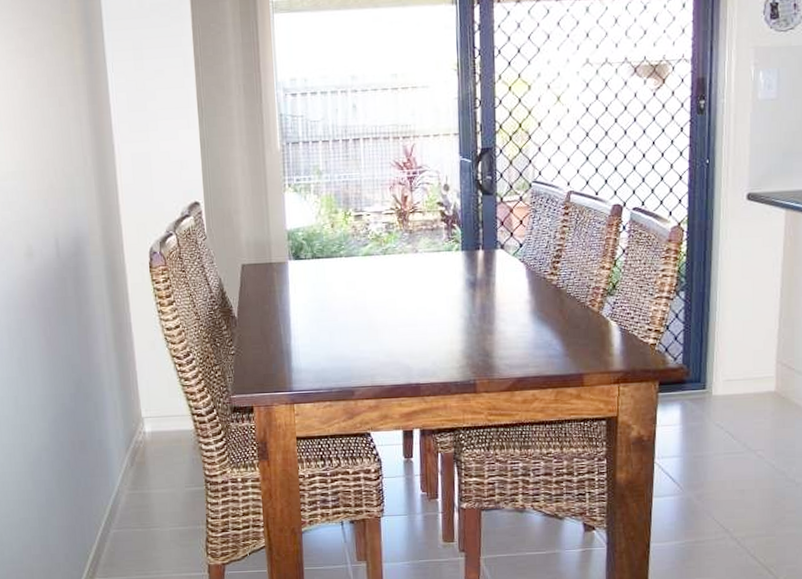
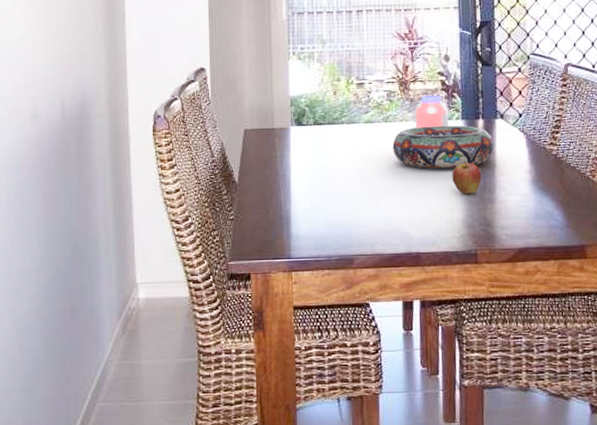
decorative bowl: none [391,256,494,301] -> present [392,125,494,169]
jar: none [414,225,449,261] -> present [414,94,449,129]
fruit: none [451,292,482,326] -> present [452,160,482,194]

